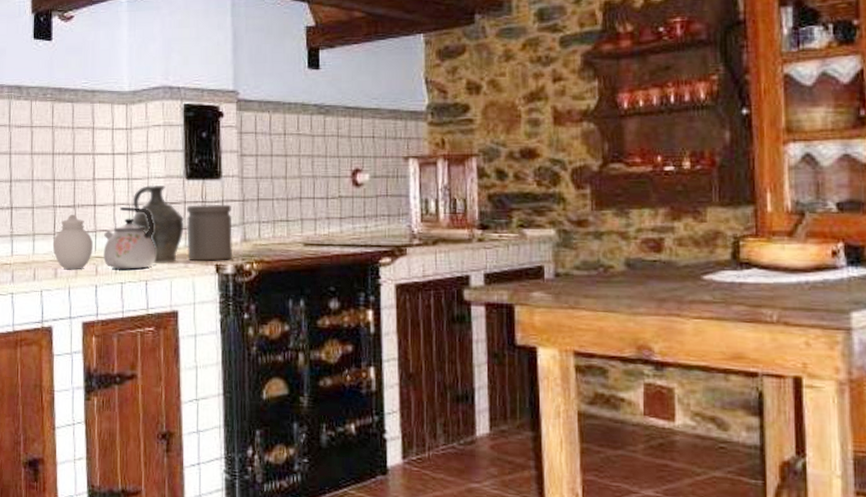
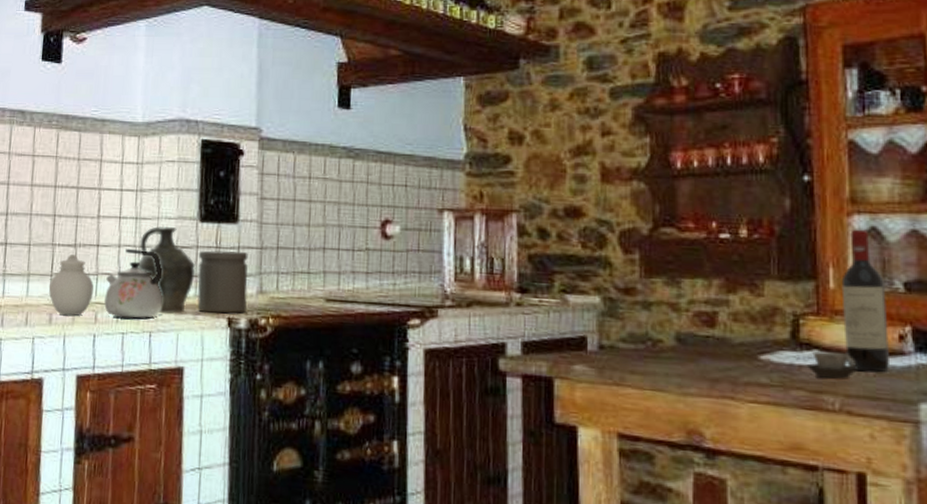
cup: none [746,269,795,295] -> present [806,351,859,380]
wine bottle: none [778,156,823,286] -> present [841,229,889,372]

